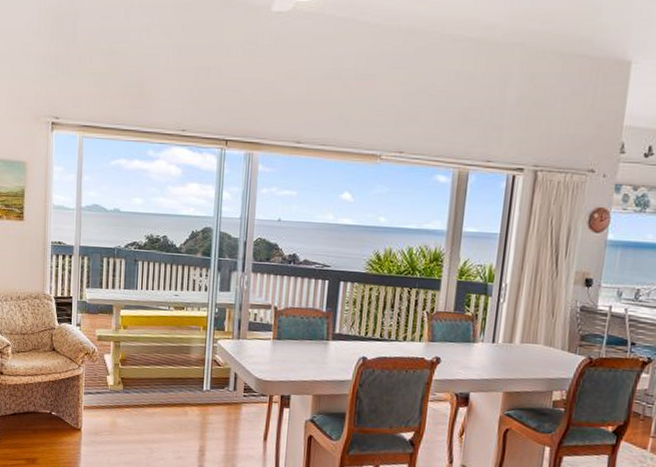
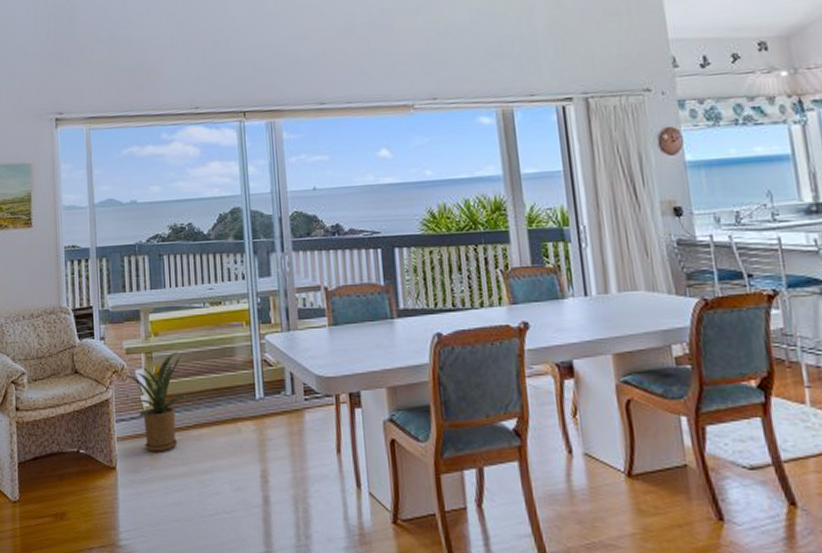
house plant: none [94,343,151,422] -> present [123,351,193,452]

